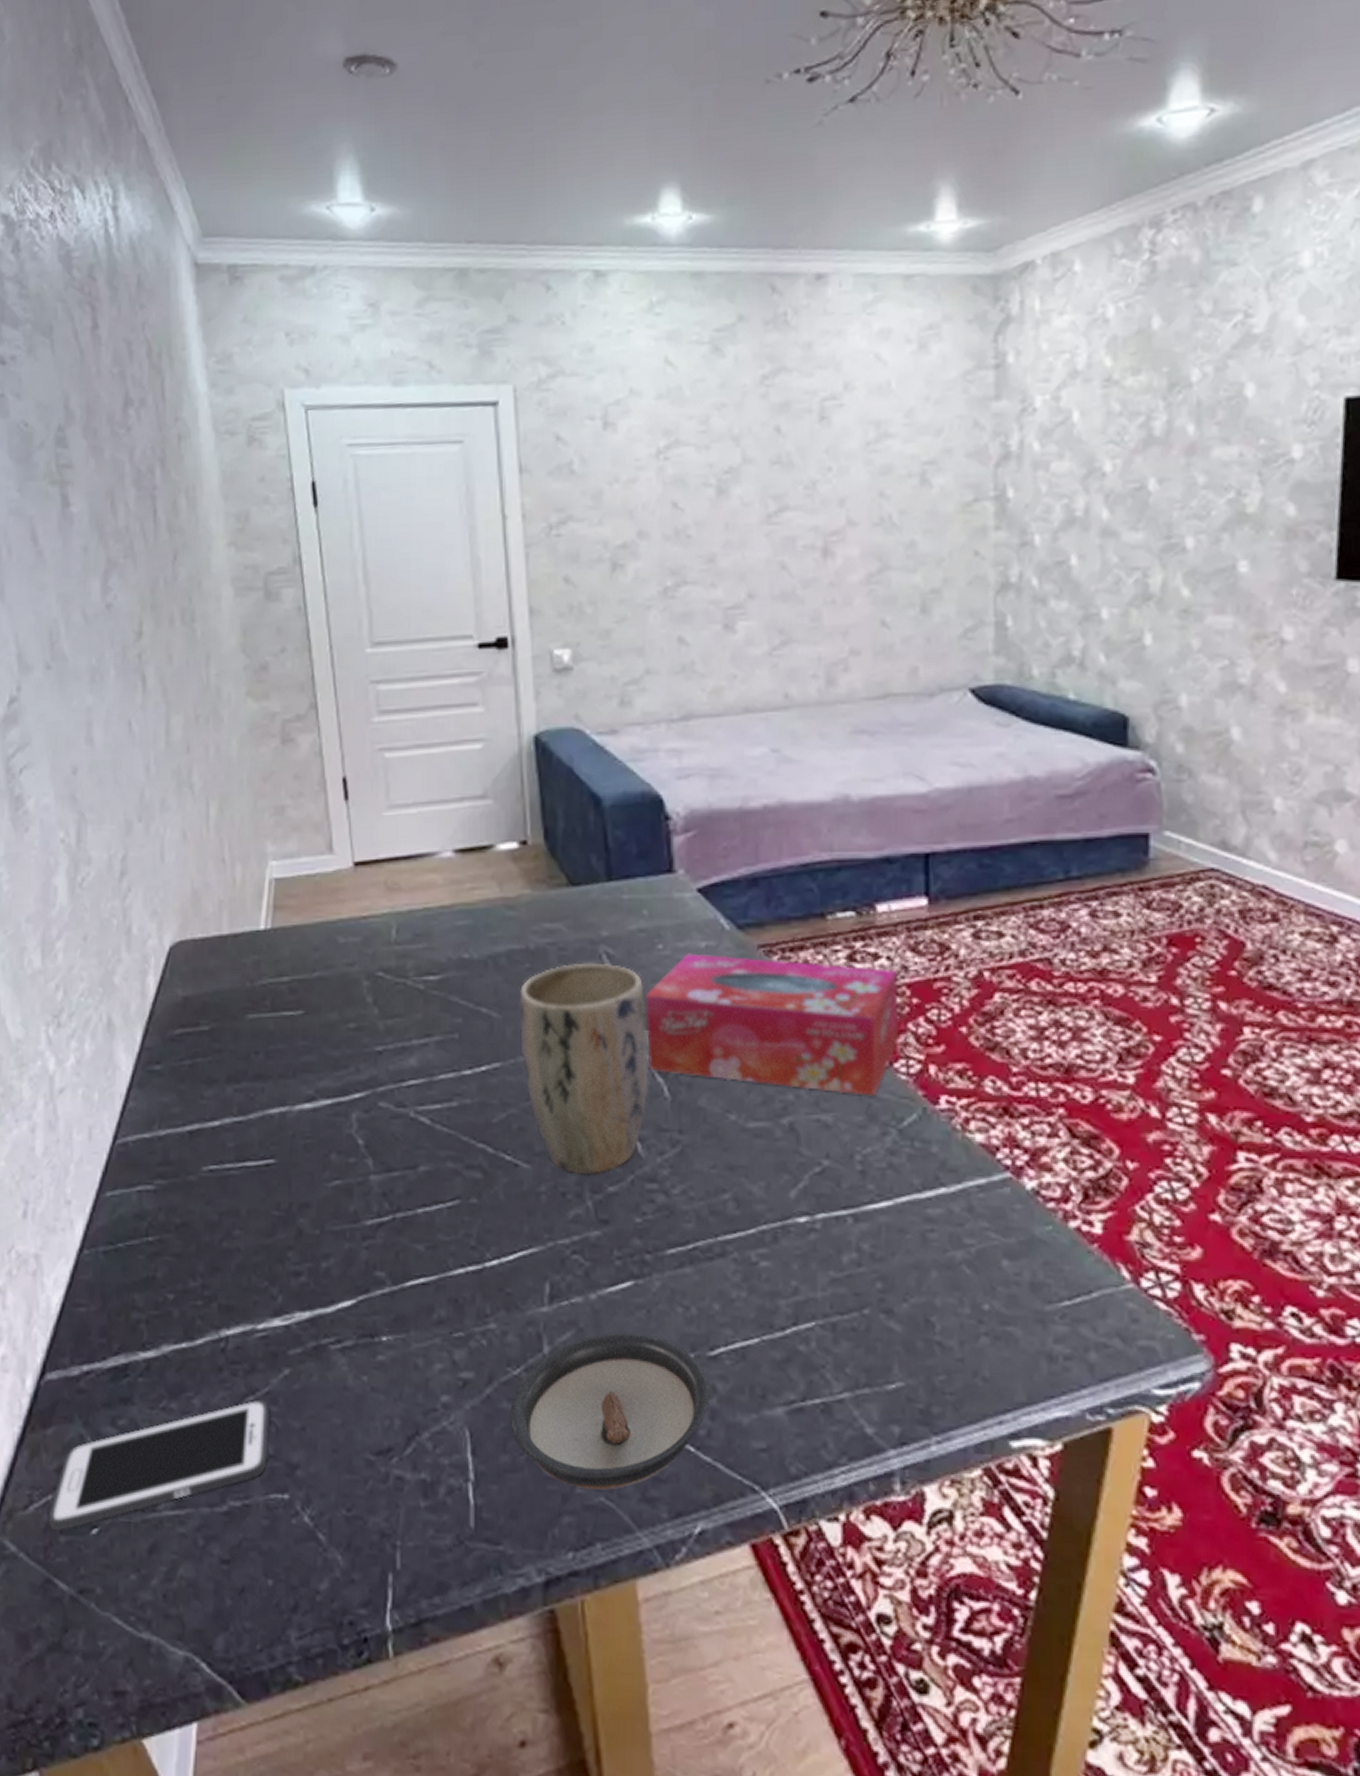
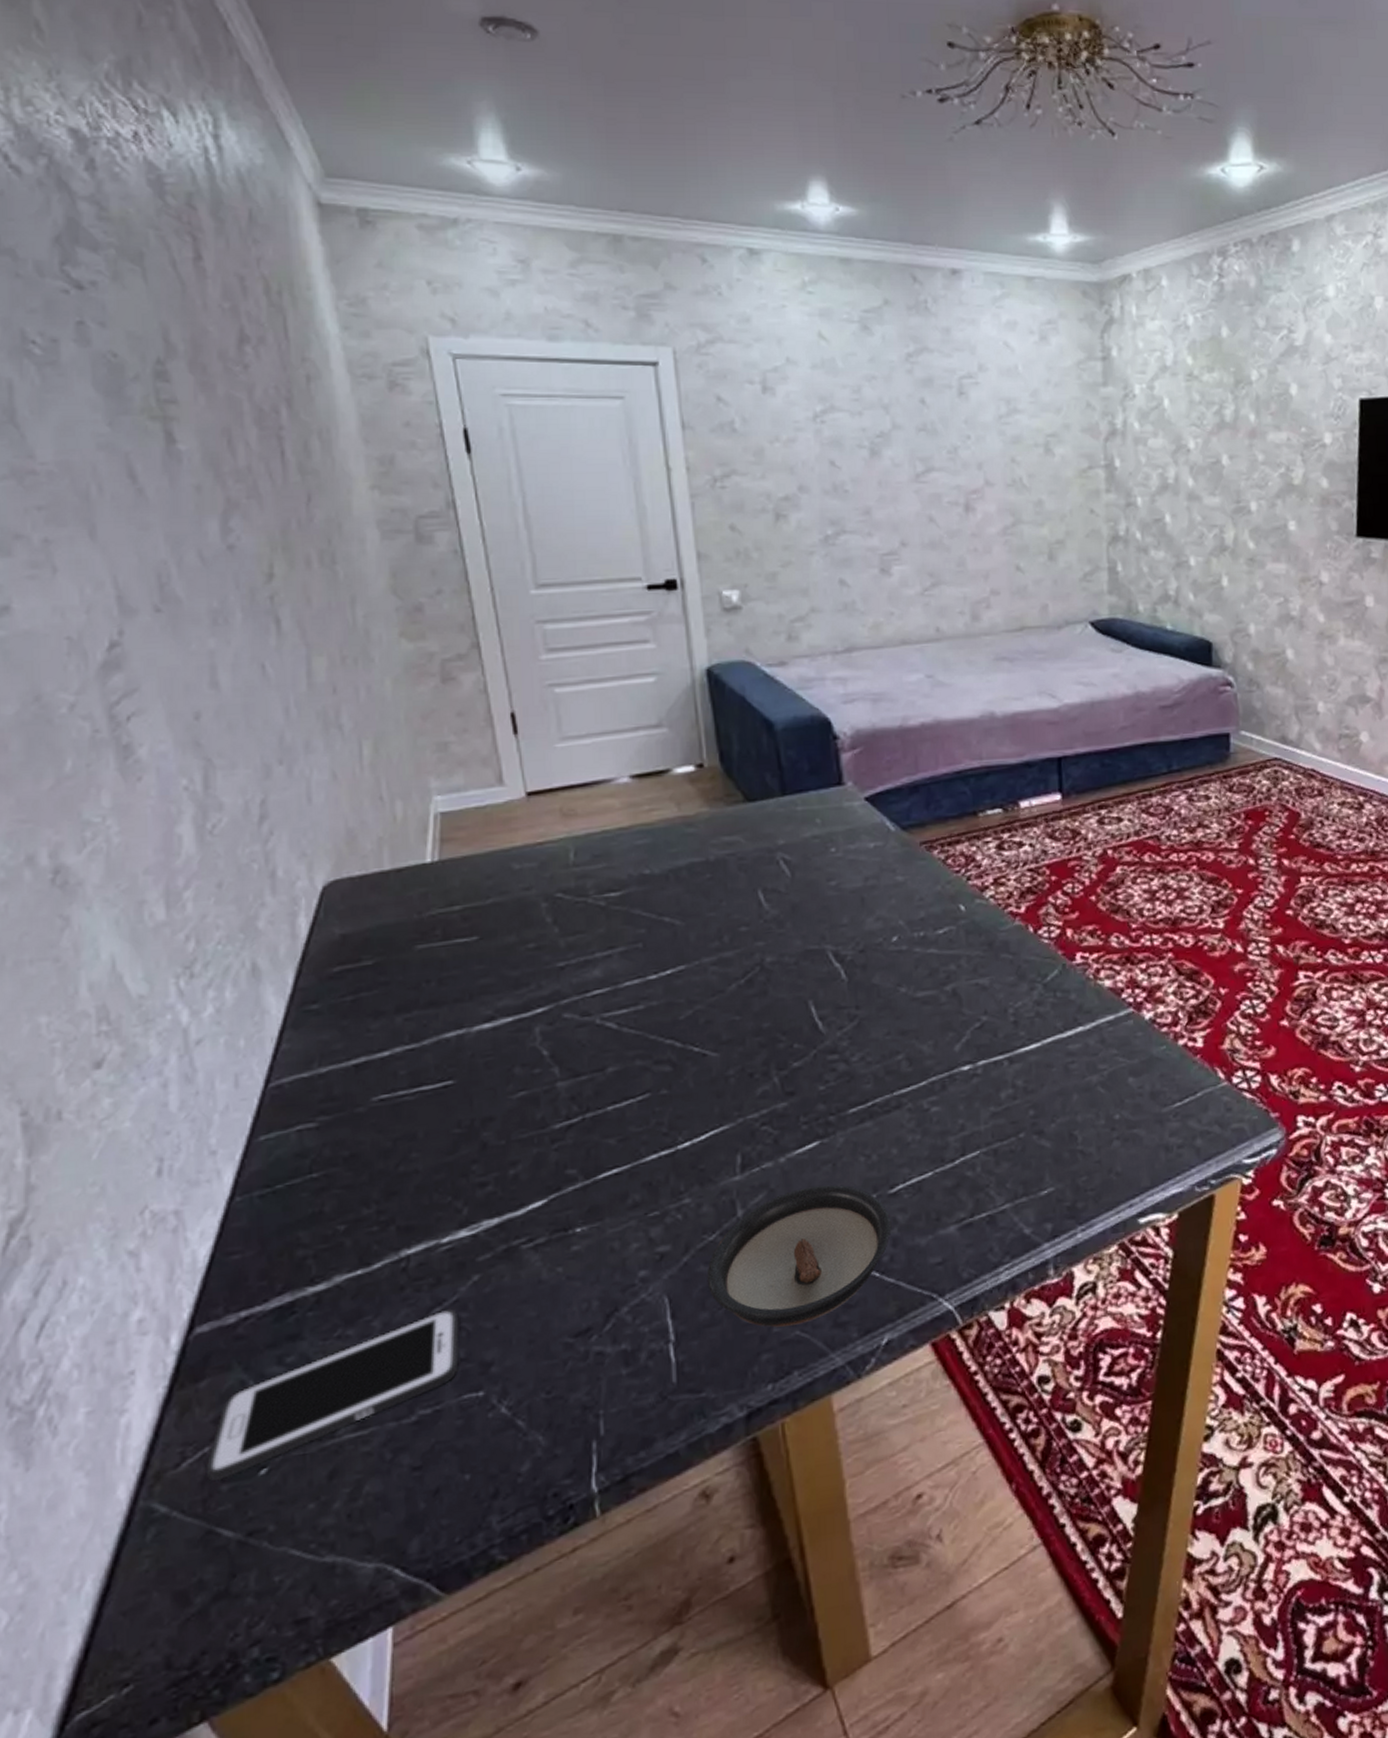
plant pot: present [519,962,647,1175] -> none [701,868,826,1056]
tissue box: present [645,953,900,1096] -> none [820,853,1042,960]

